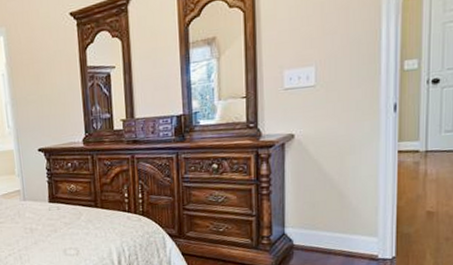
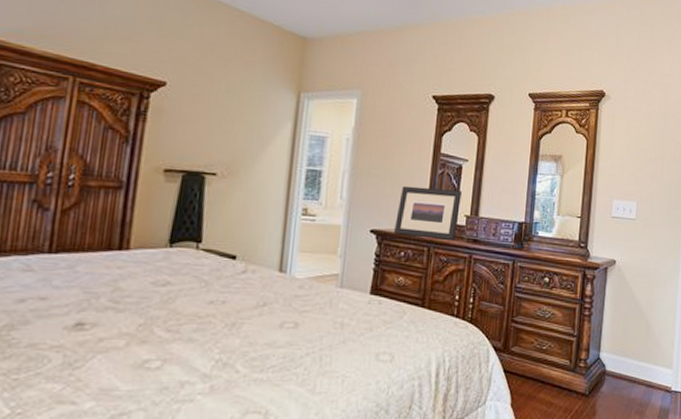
picture frame: none [57,98,115,149] -> present [393,185,462,240]

